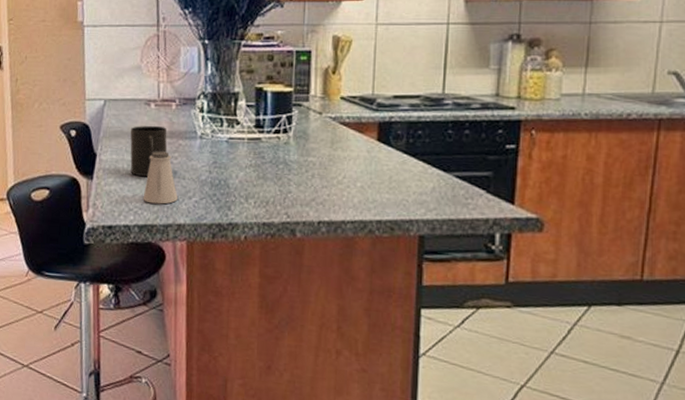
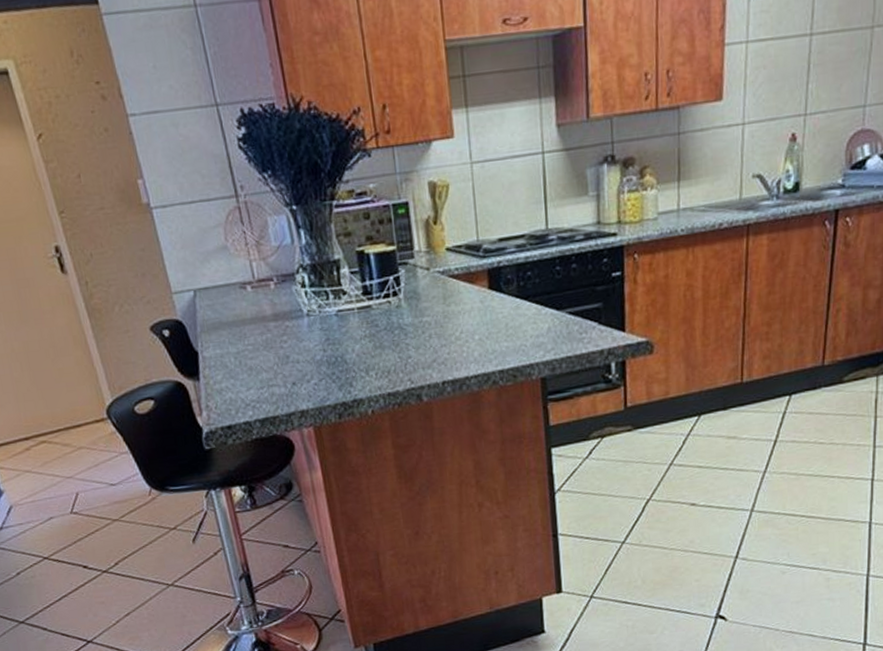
mug: present [130,125,167,176] -> none [229,310,275,368]
saltshaker: present [143,151,178,204] -> none [257,336,295,395]

